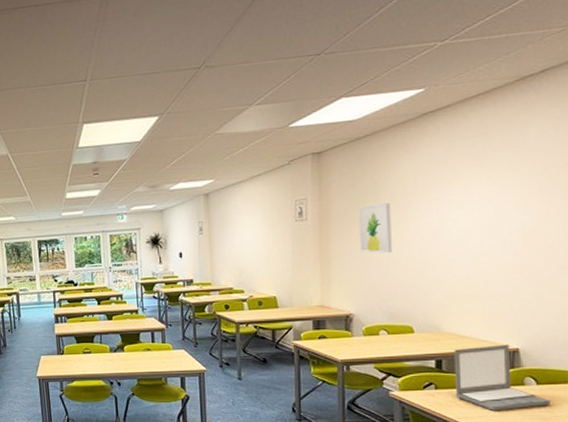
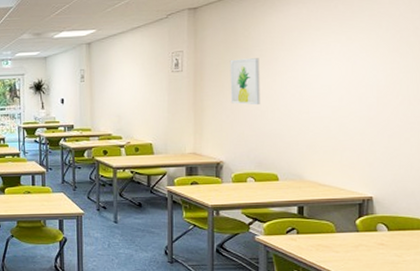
laptop: present [454,344,551,412] -> none [314,193,400,256]

